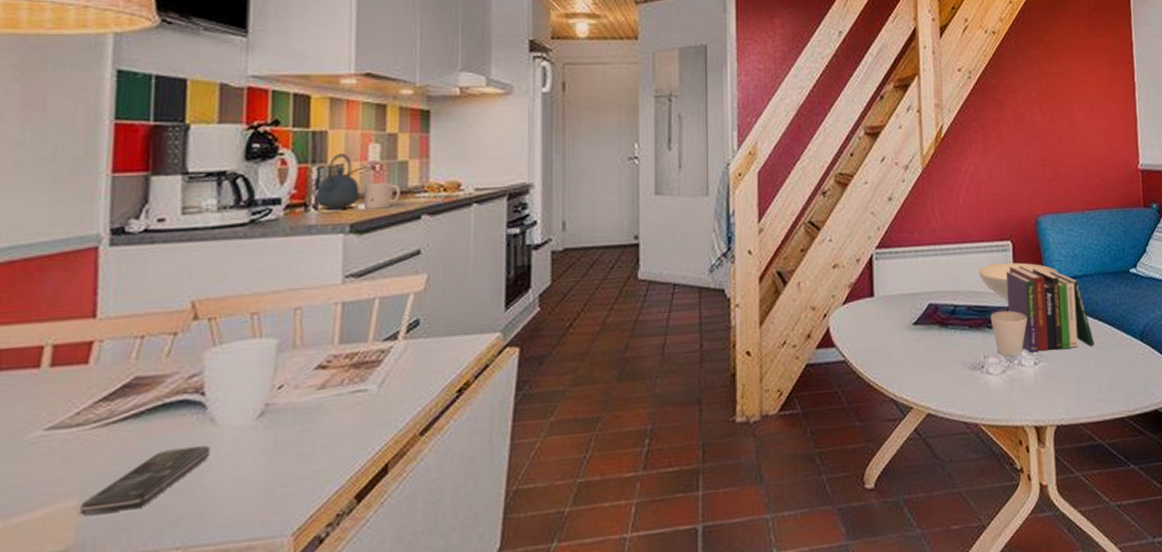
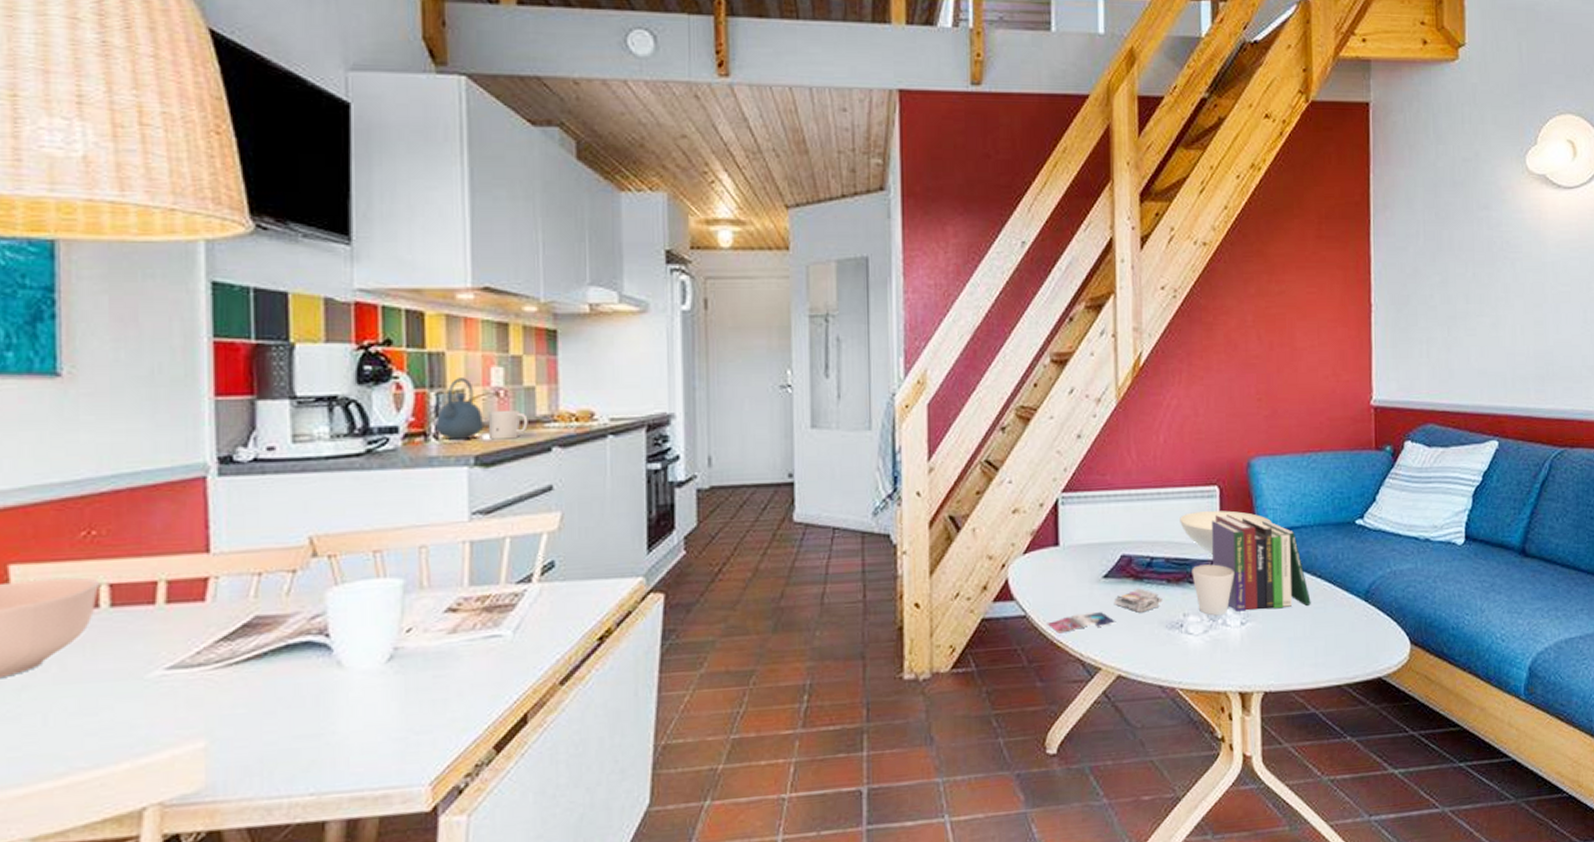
mobile phone: present [80,445,211,517] -> none [208,690,340,759]
magazine: none [864,332,966,377] -> present [1047,587,1163,634]

